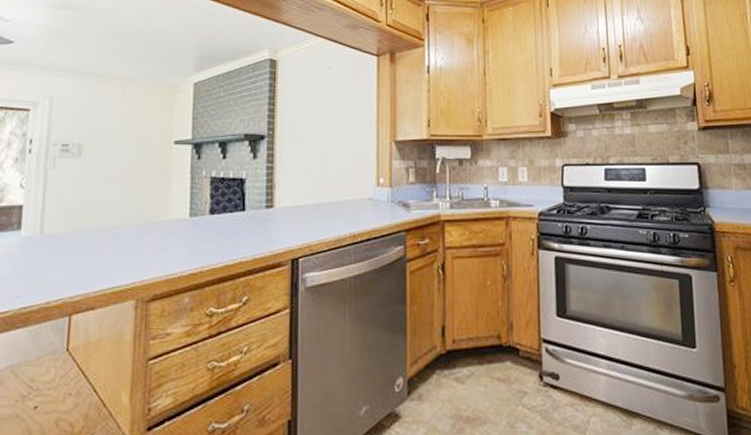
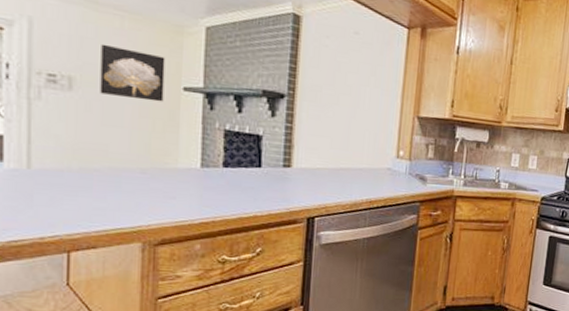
wall art: none [103,111,159,158] -> present [100,44,165,102]

